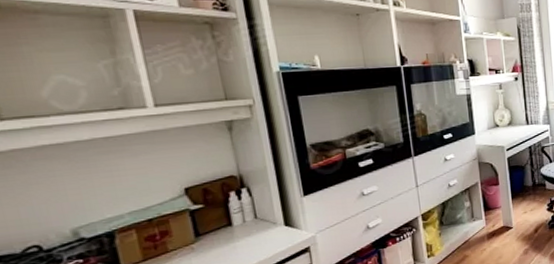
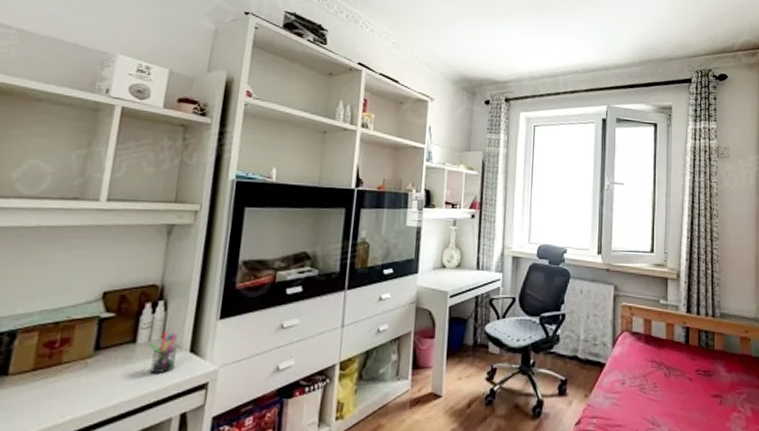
pen holder: none [244,212,275,248] -> present [148,332,179,375]

